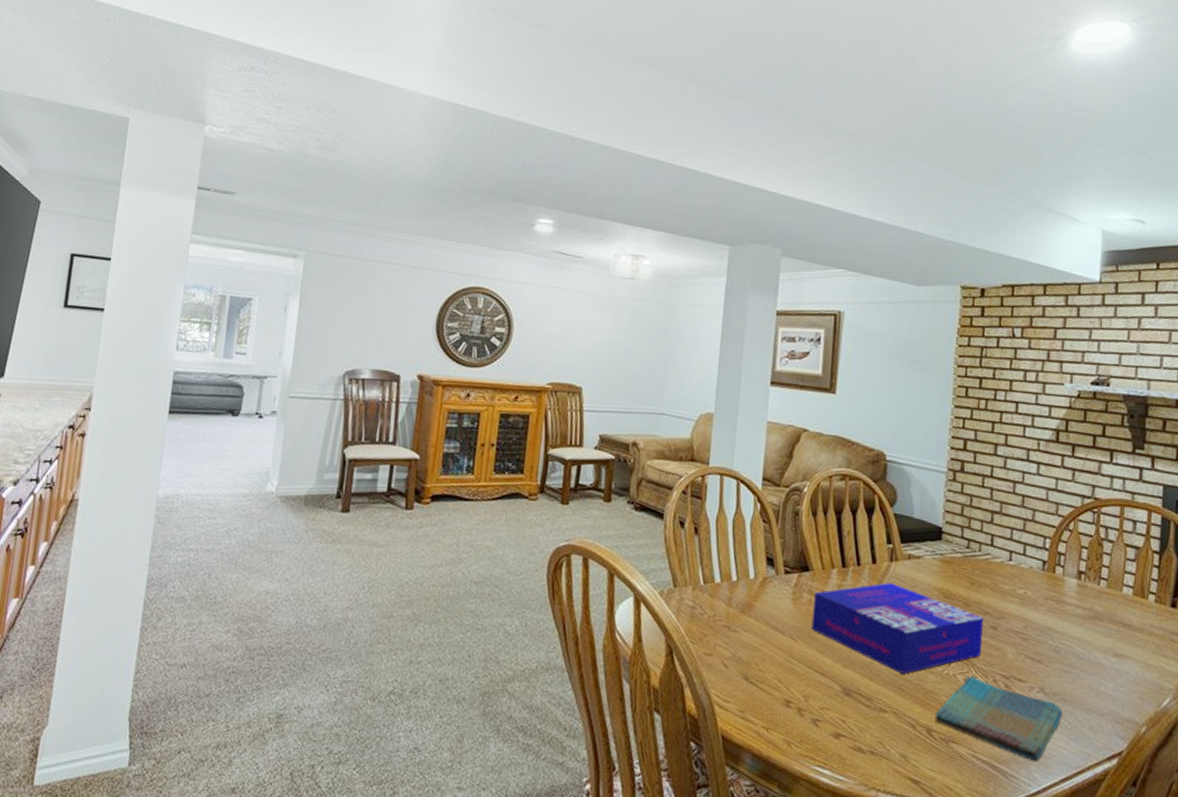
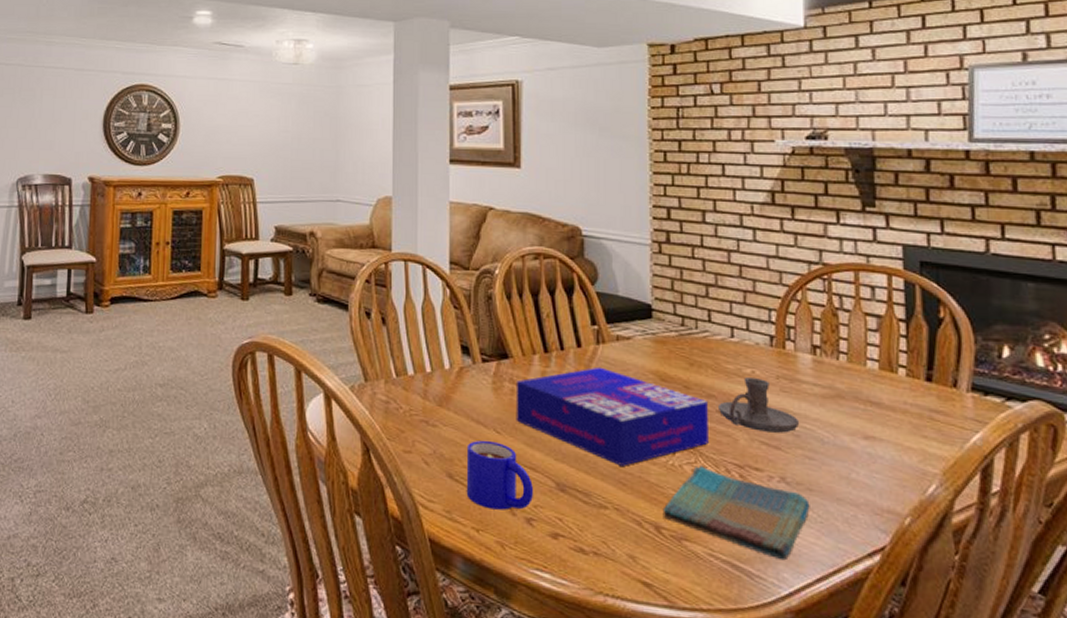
mug: none [759,646,822,711] -> present [466,440,534,510]
candle holder: none [991,597,1061,649] -> present [717,377,800,433]

